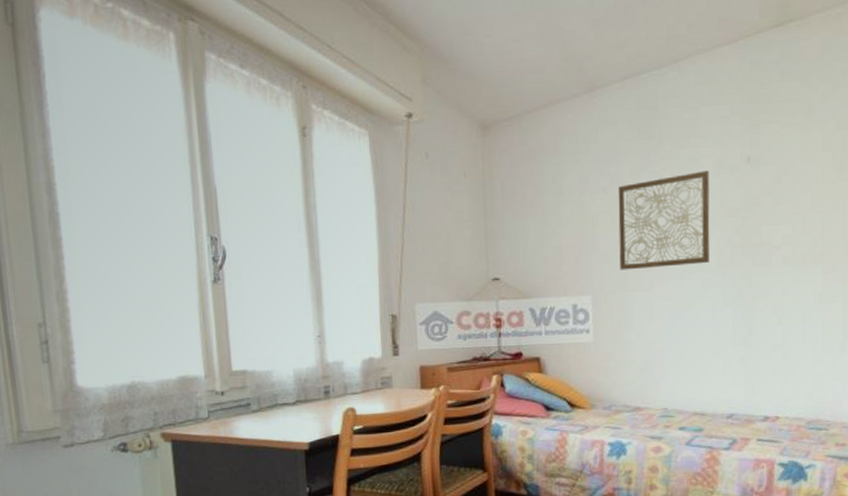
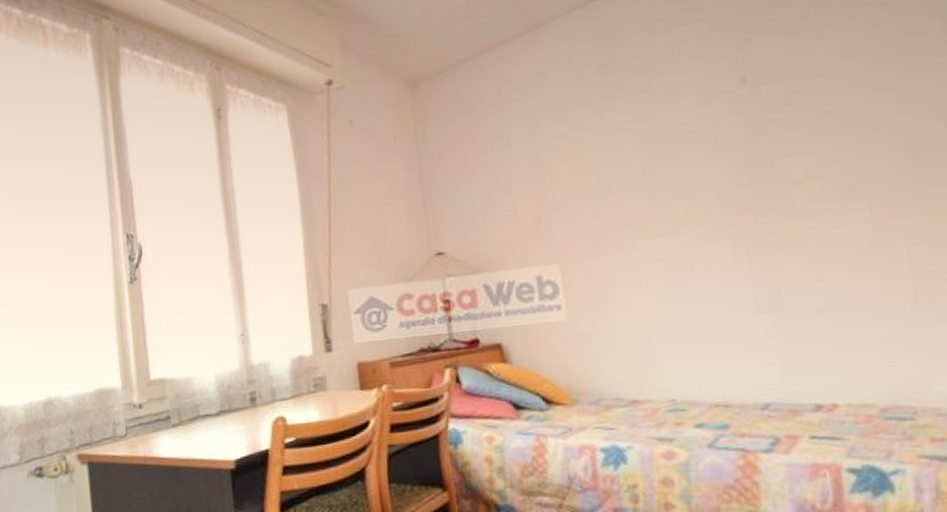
wall art: present [618,170,710,270] -> none [579,100,709,230]

